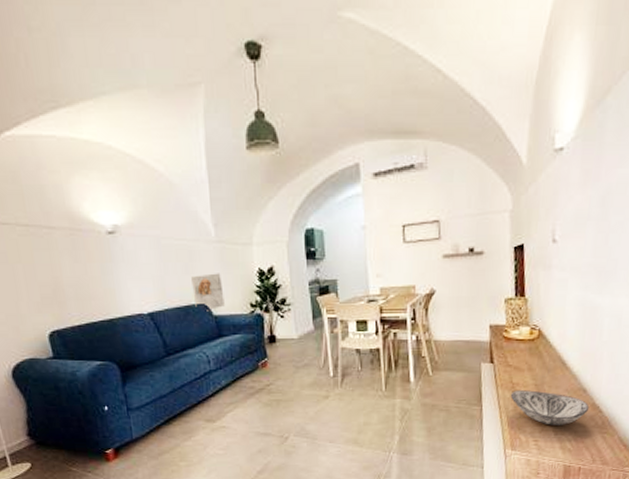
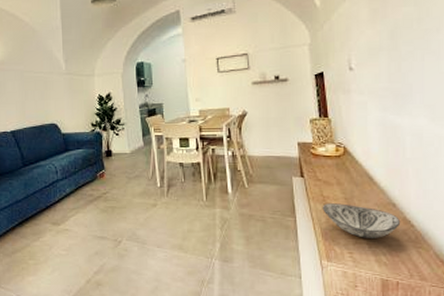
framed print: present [191,273,225,311] -> none [46,99,71,130]

